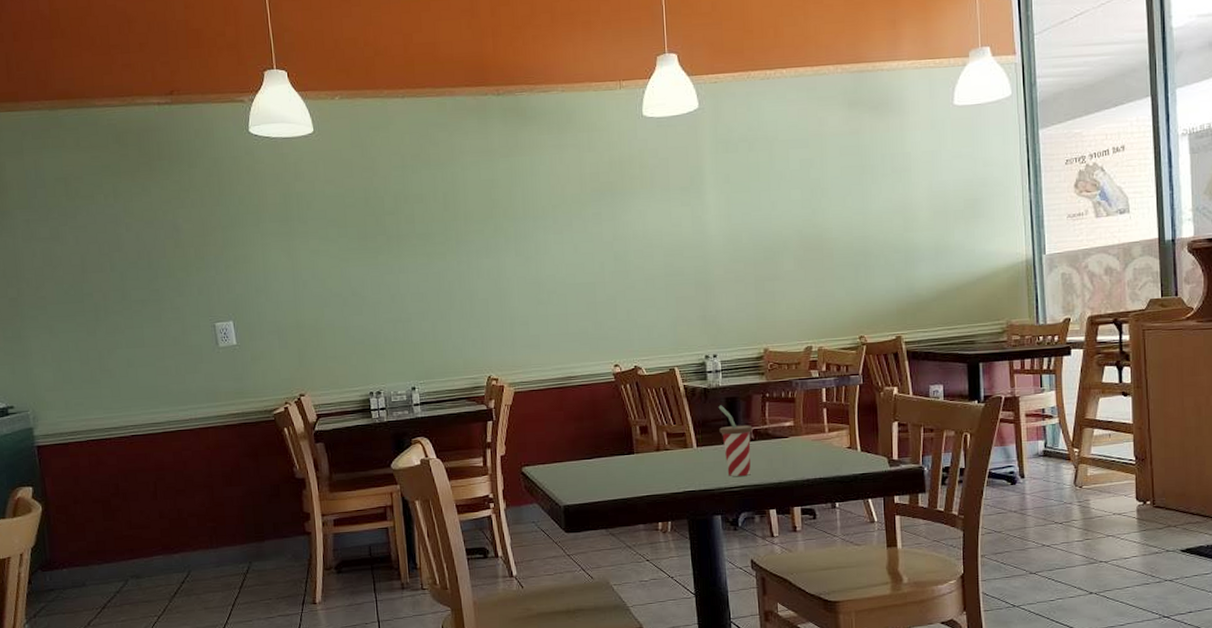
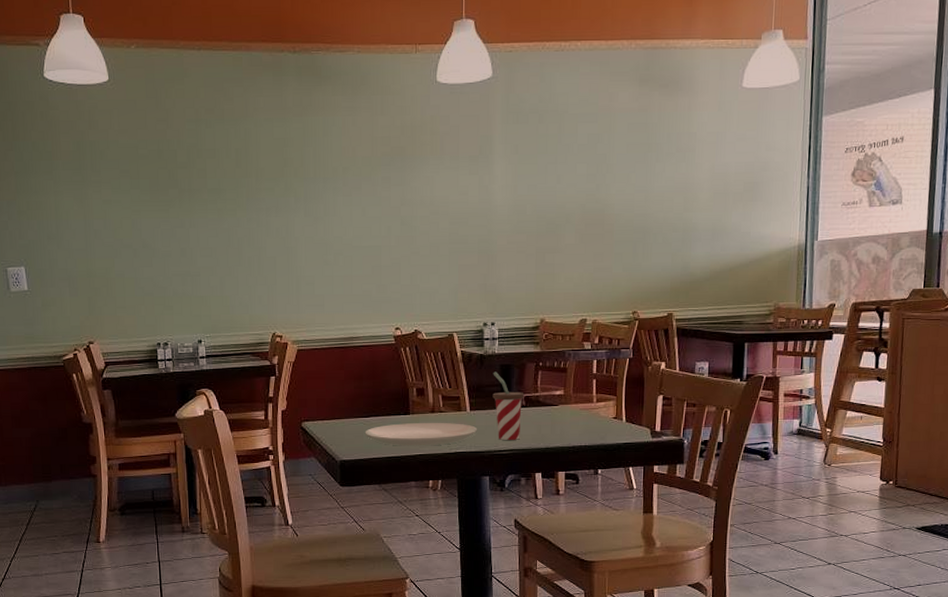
plate: none [588,460,706,488] -> present [364,422,478,446]

